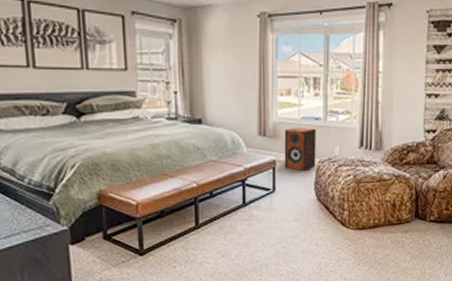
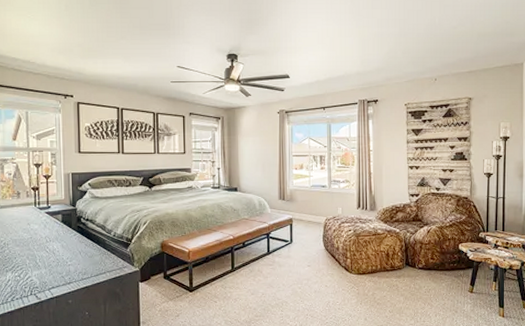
speaker: present [284,127,317,171] -> none [298,193,324,227]

